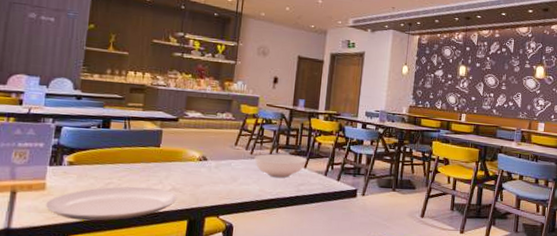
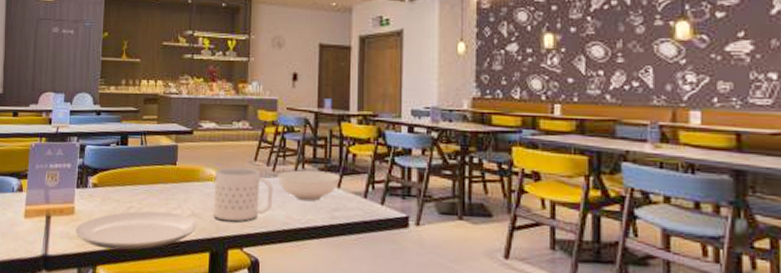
mug: none [193,150,250,195] -> present [213,167,273,222]

